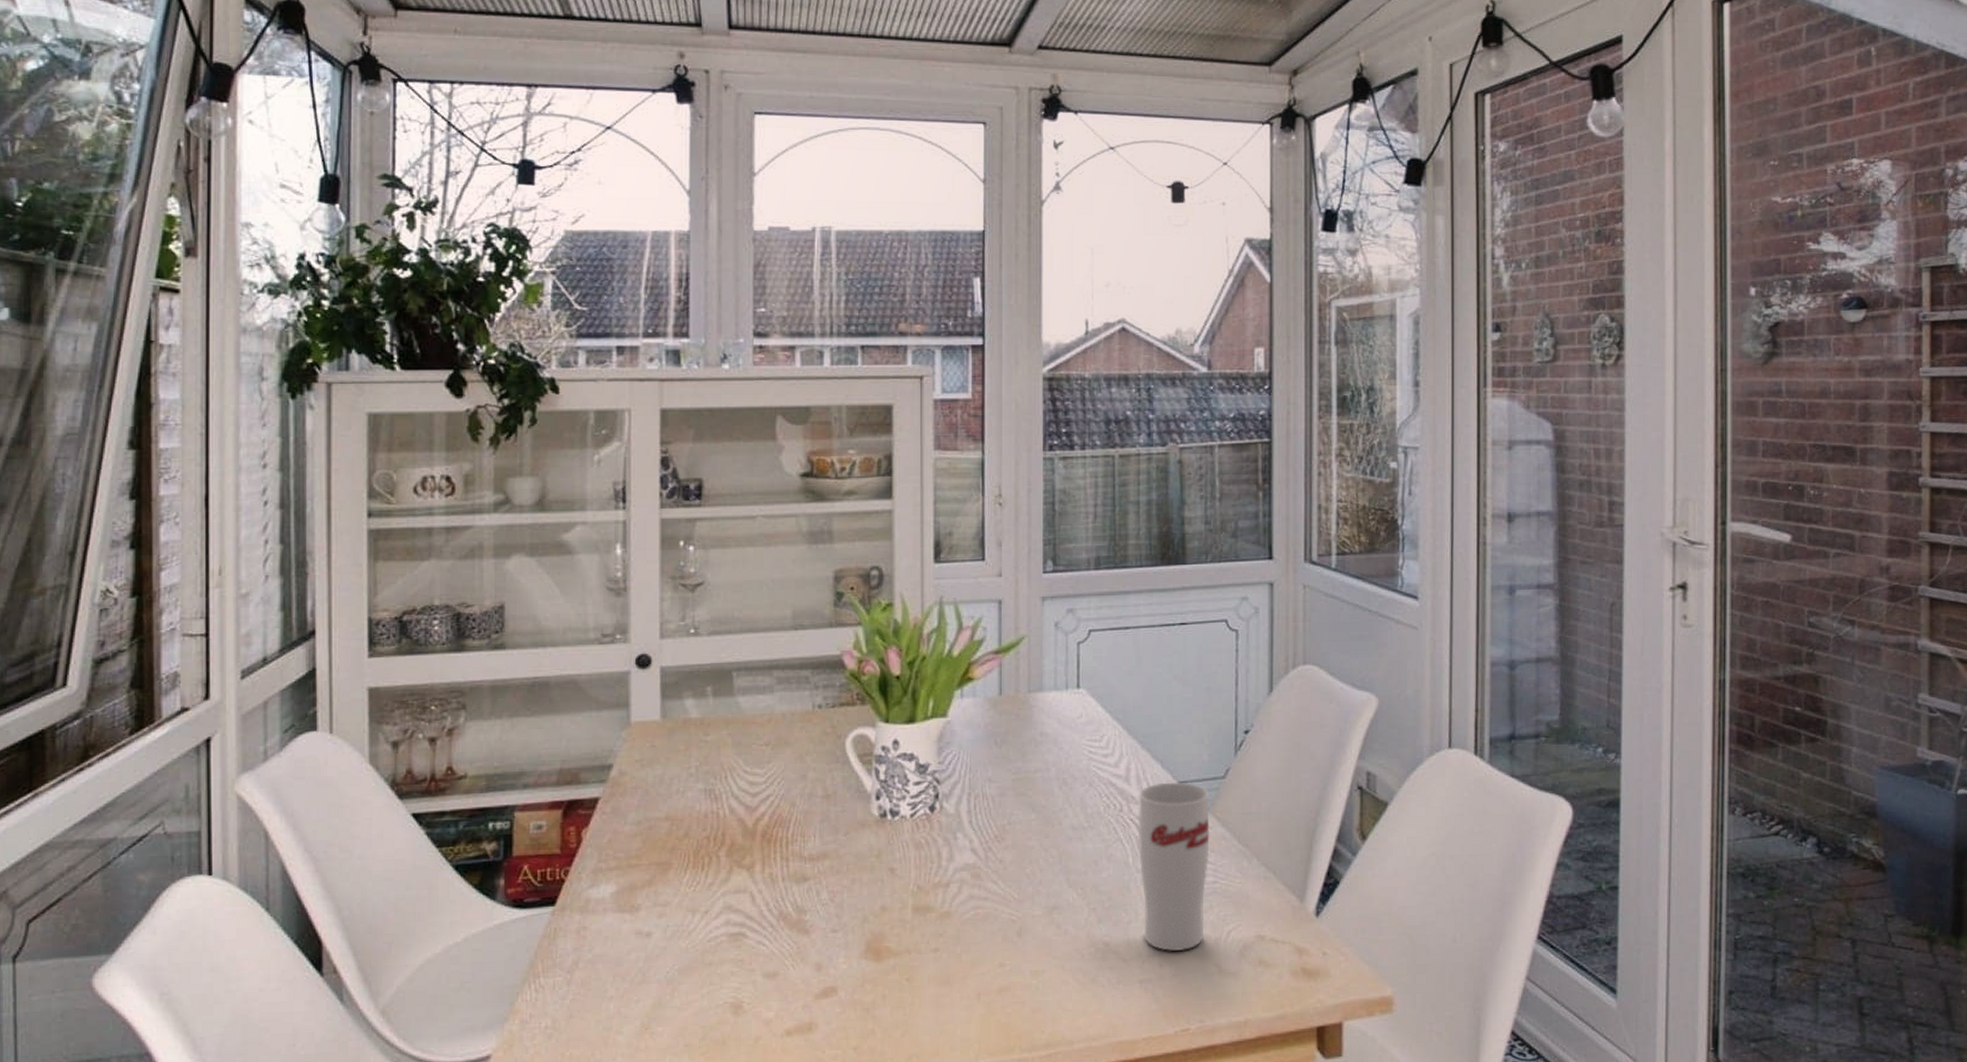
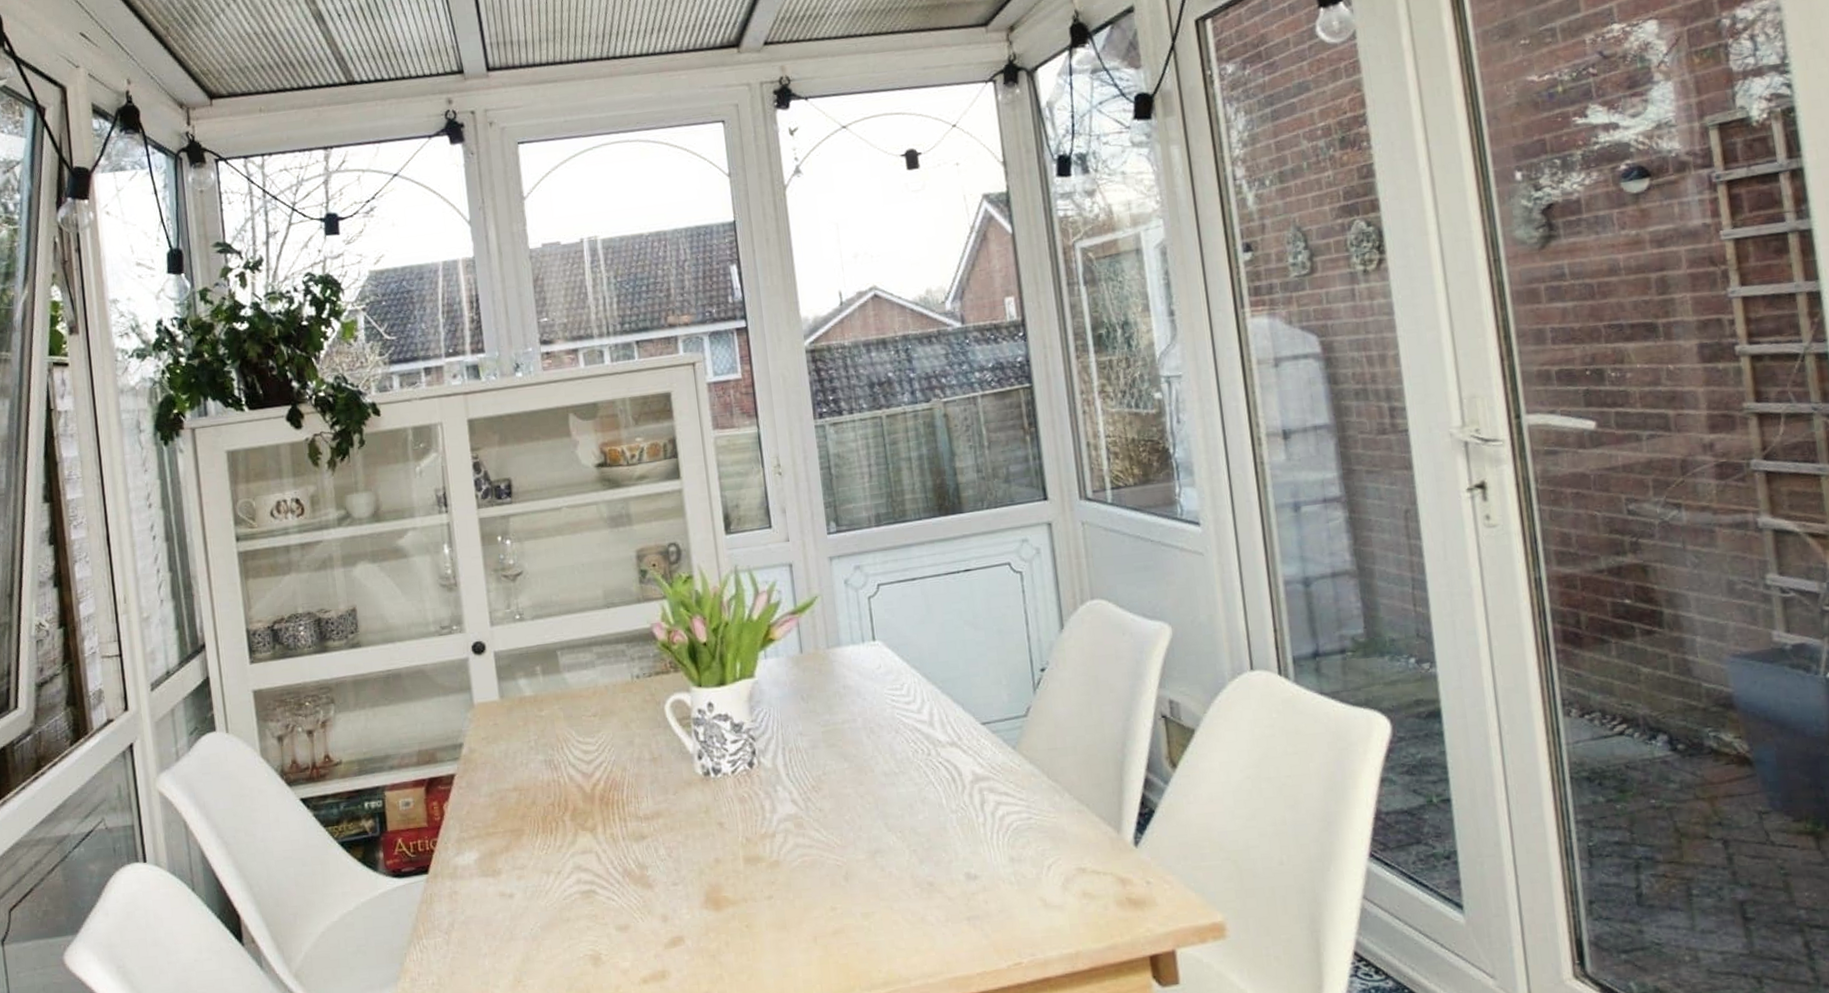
cup: present [1138,782,1210,951] -> none [943,722,1025,888]

